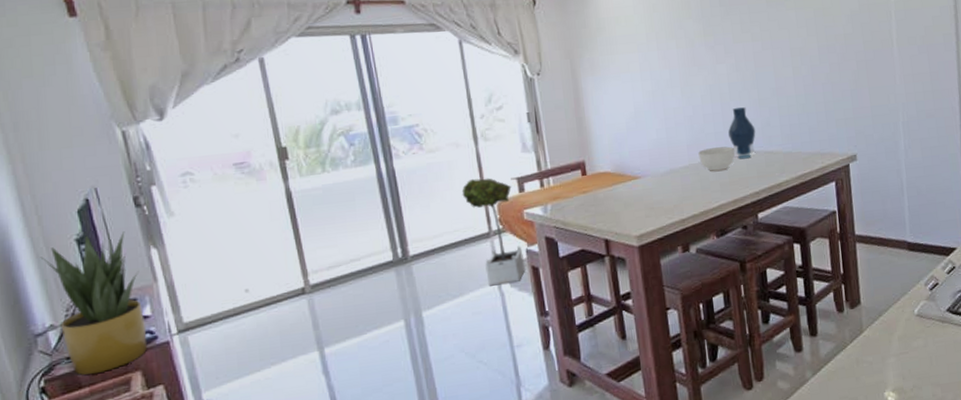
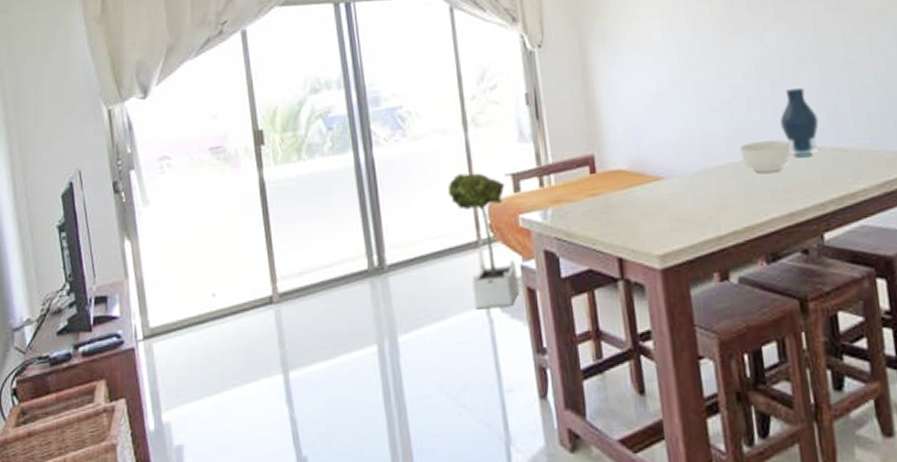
planter: present [40,231,148,376] -> none [24,219,114,380]

